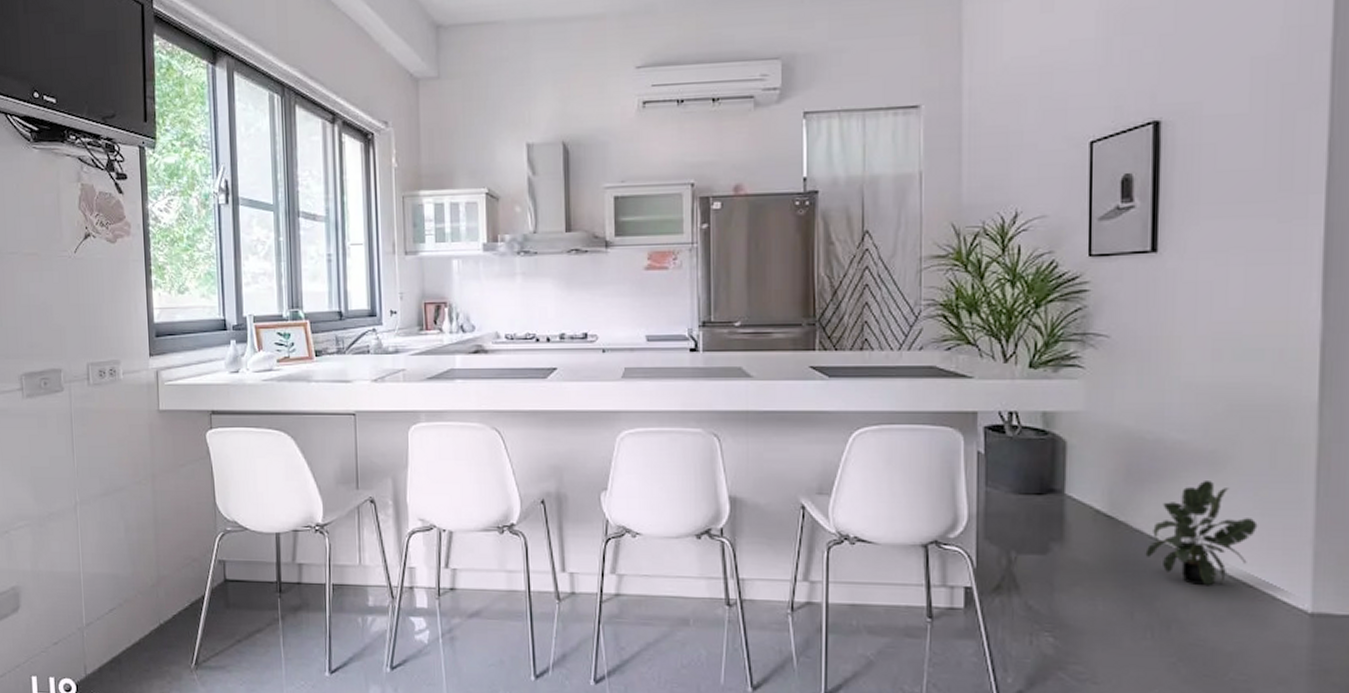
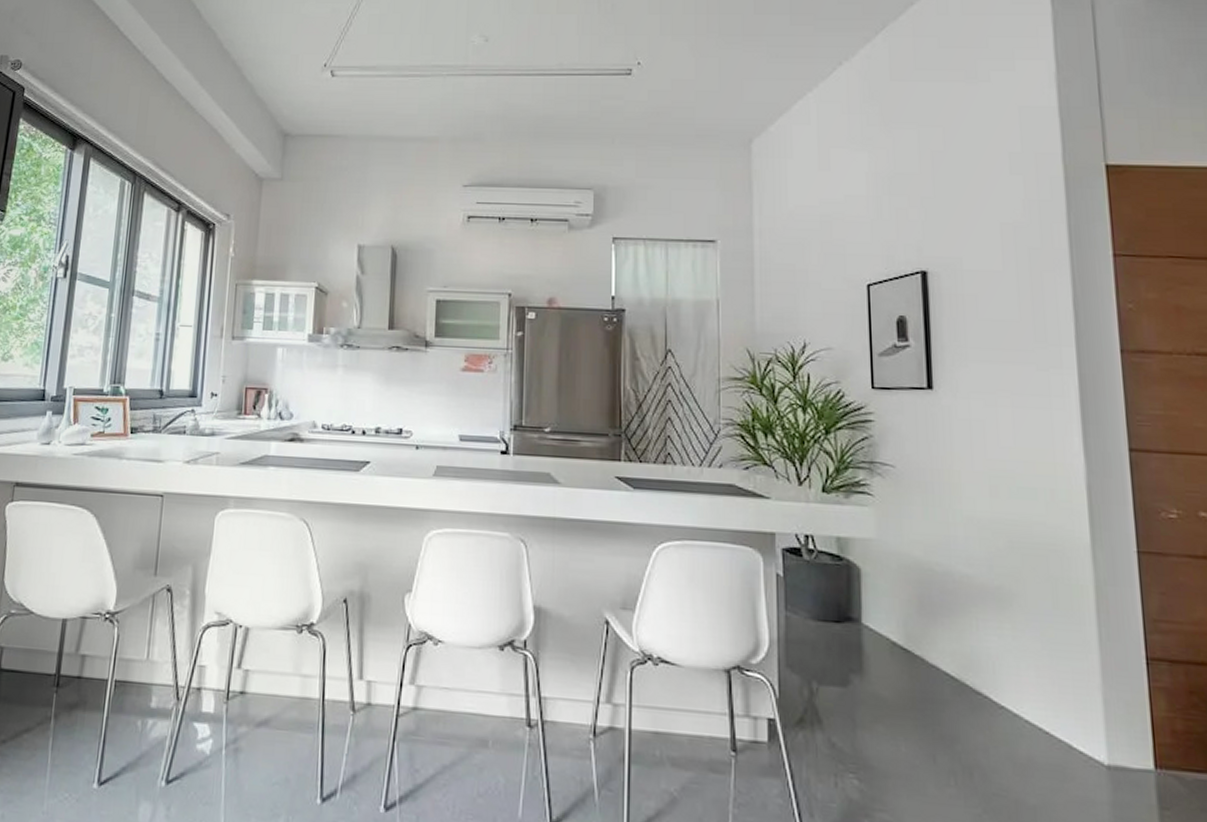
potted plant: present [1145,481,1258,587] -> none [942,617,1048,731]

